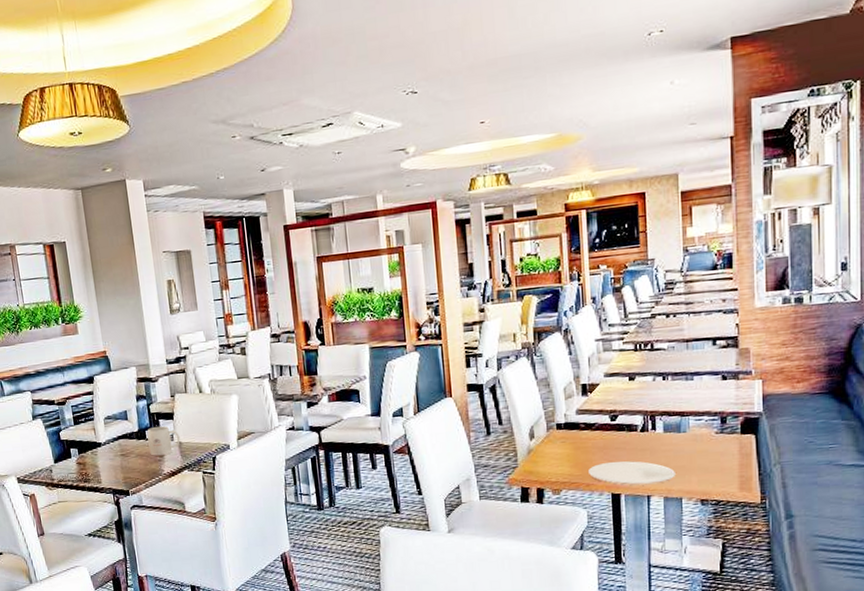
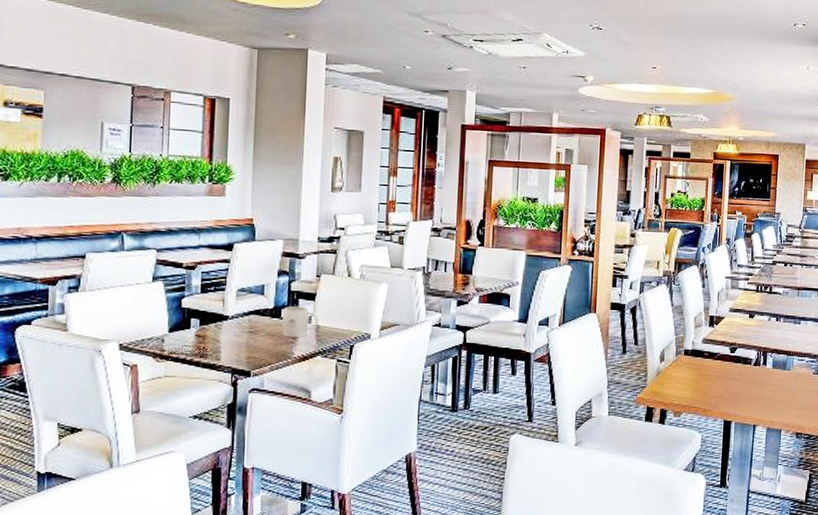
plate: present [587,461,675,486] -> none [706,390,778,415]

